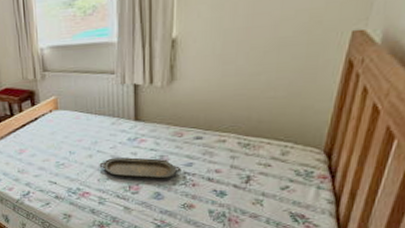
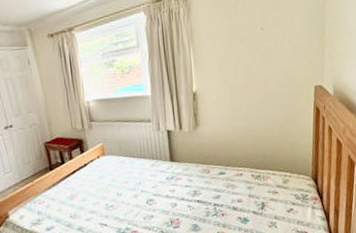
serving tray: present [99,157,182,179] -> none [144,194,212,213]

